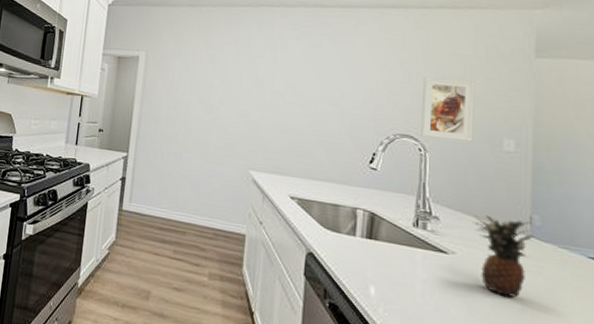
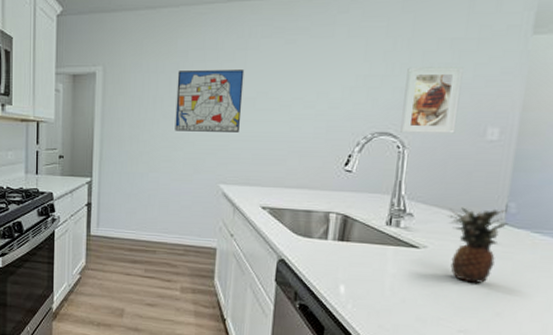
wall art: none [208,62,274,122] -> present [174,69,245,132]

